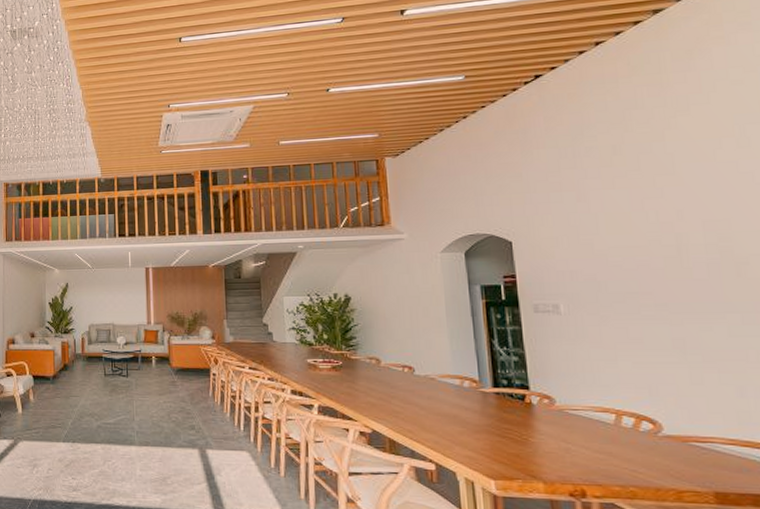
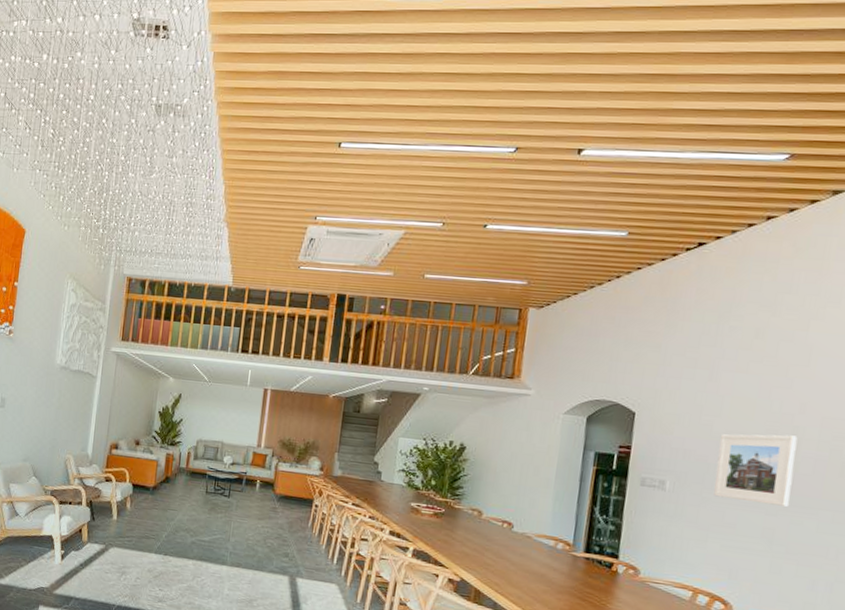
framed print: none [603,243,693,315] -> present [713,434,798,507]

